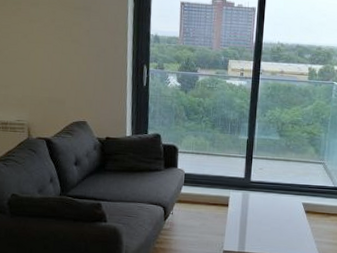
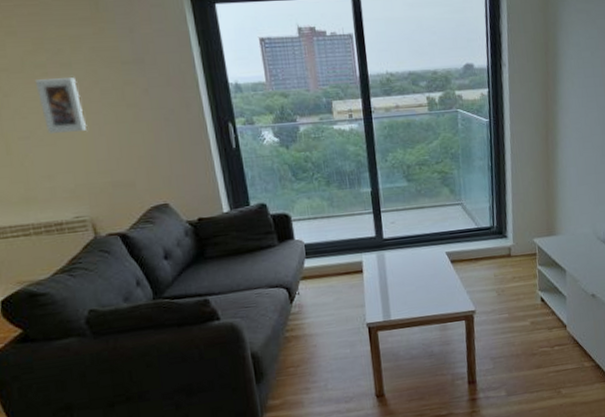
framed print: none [10,13,40,56] -> present [34,77,87,135]

